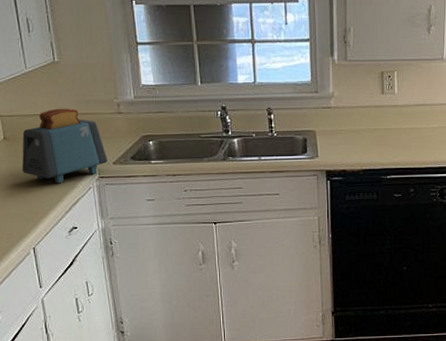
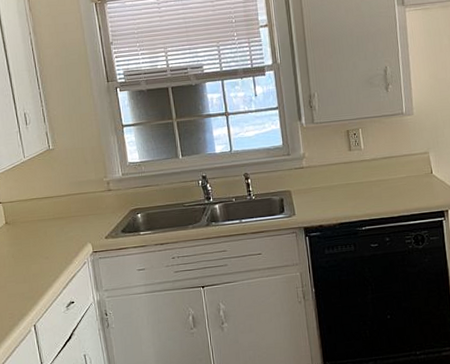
toaster: present [21,108,108,184] -> none [22,190,100,262]

